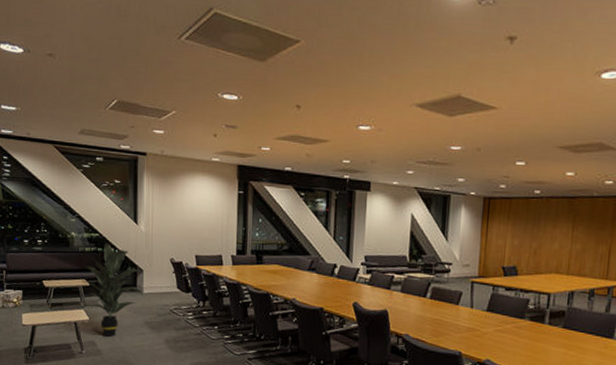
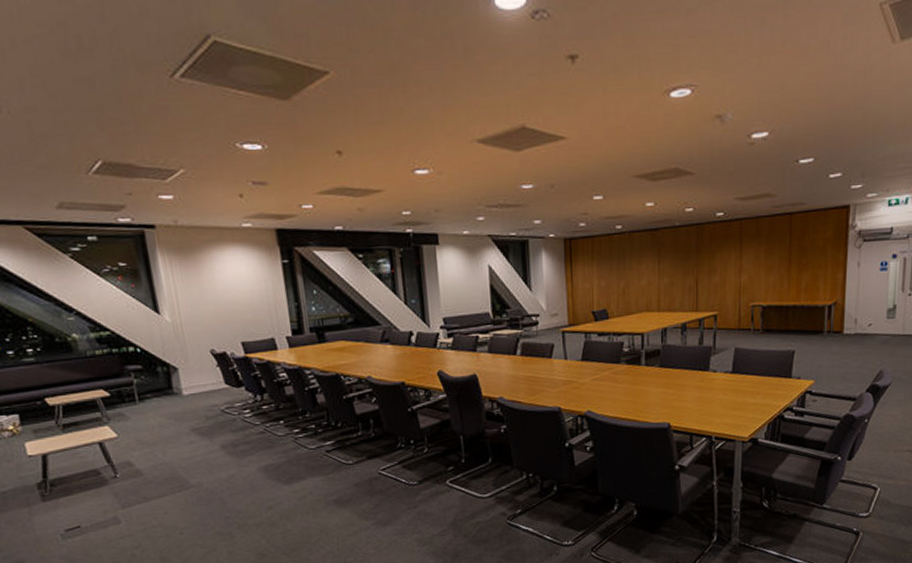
indoor plant: present [81,243,144,337] -> none [98,341,183,454]

